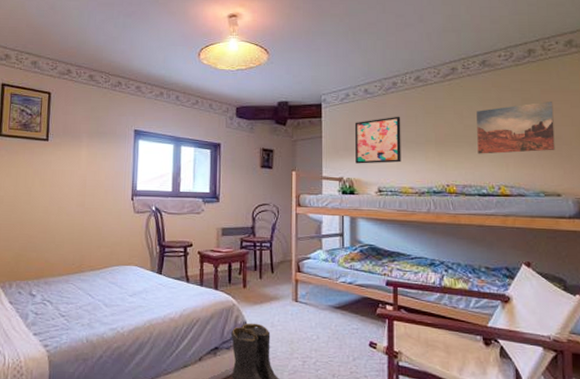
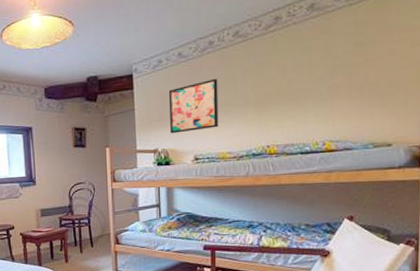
wall art: present [477,102,555,154] -> none [302,43,390,110]

